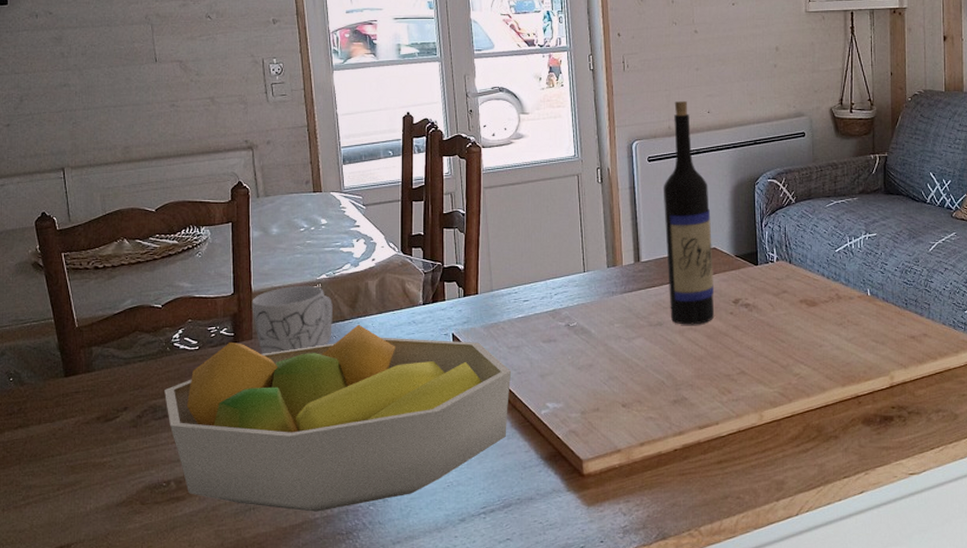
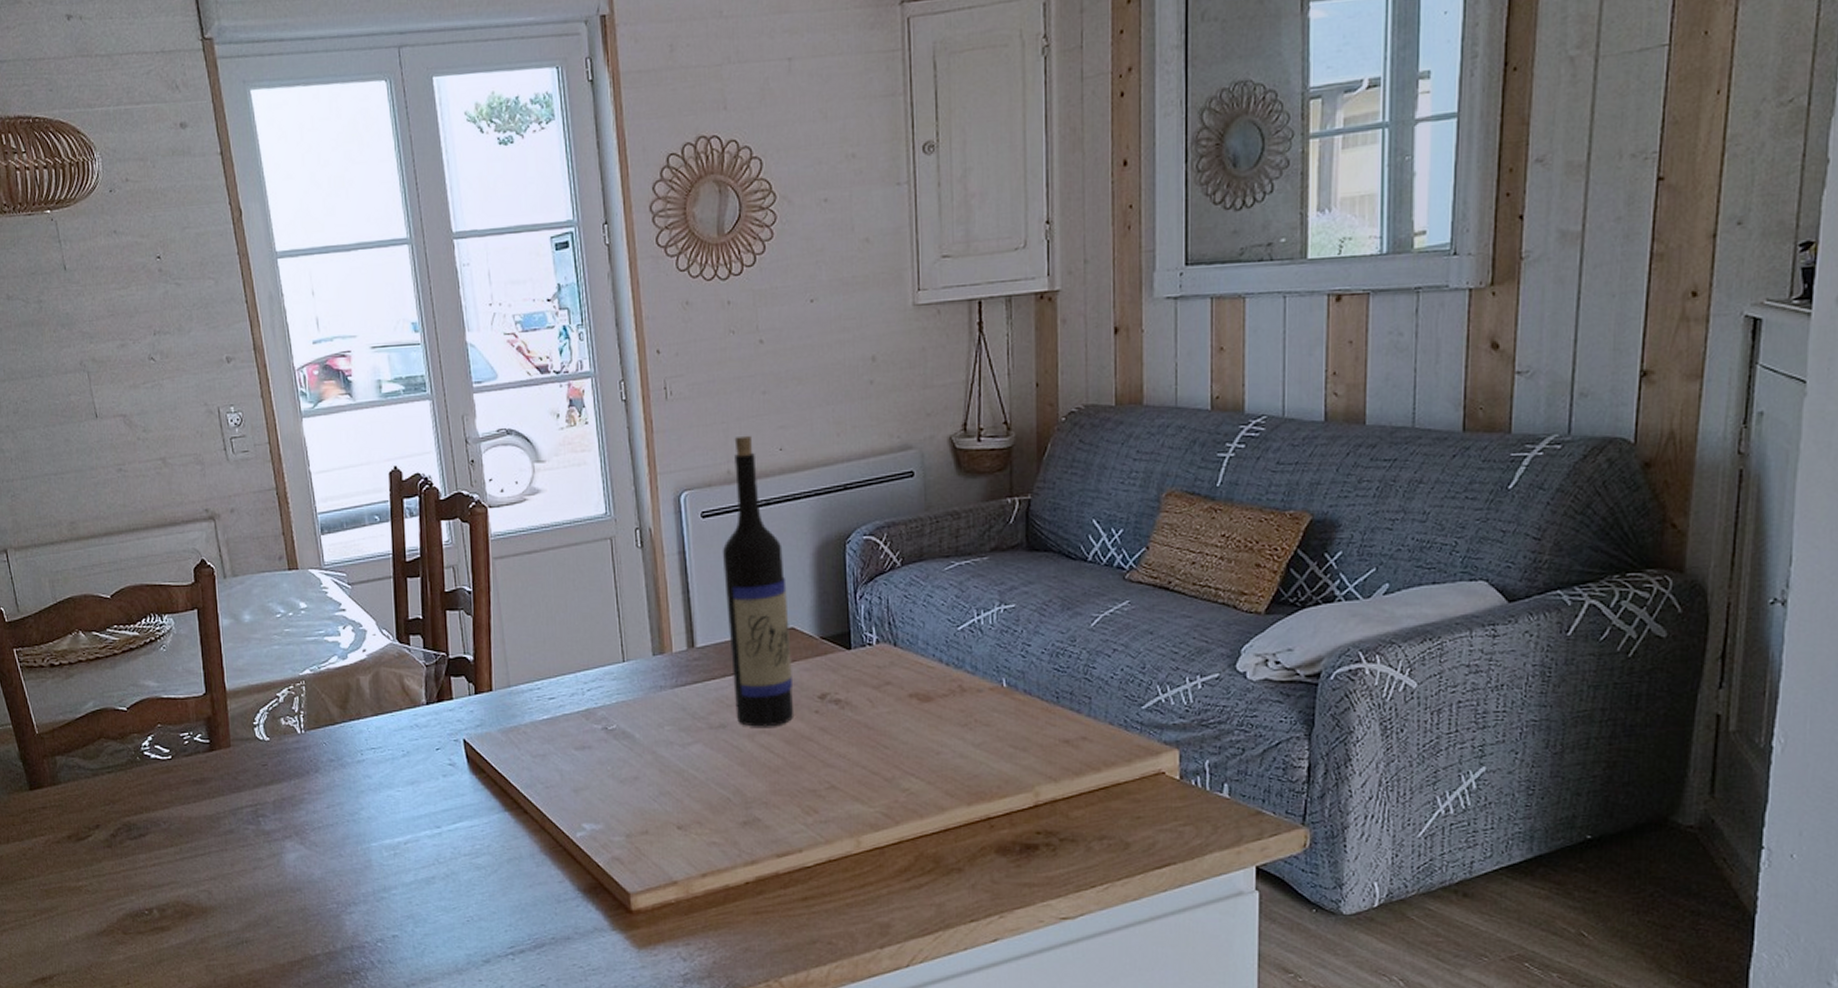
fruit bowl: present [164,324,512,512] -> none [138,728,538,947]
mug: present [251,285,333,354] -> none [227,682,322,765]

